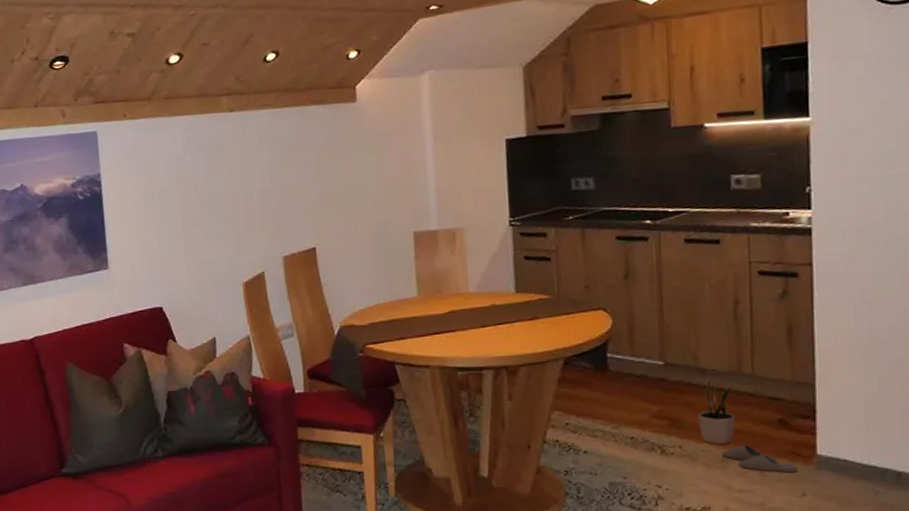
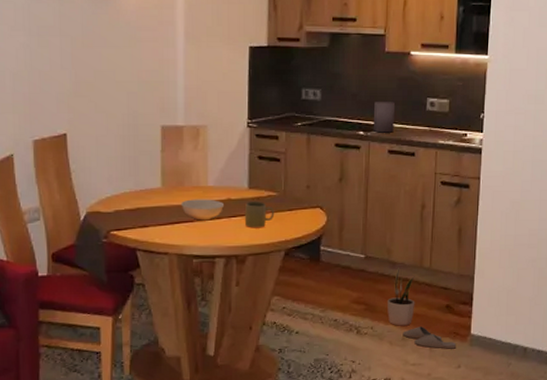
bowl: none [440,306,490,330] -> present [181,199,225,221]
mug: none [512,306,549,336] -> present [244,201,275,229]
canister: none [661,182,690,221] -> present [373,101,396,133]

